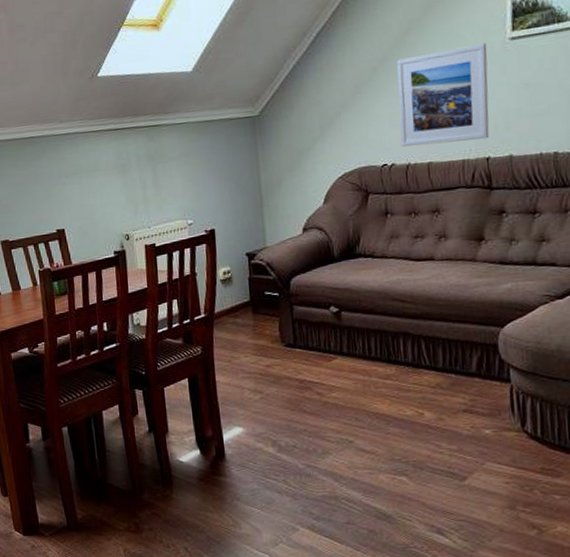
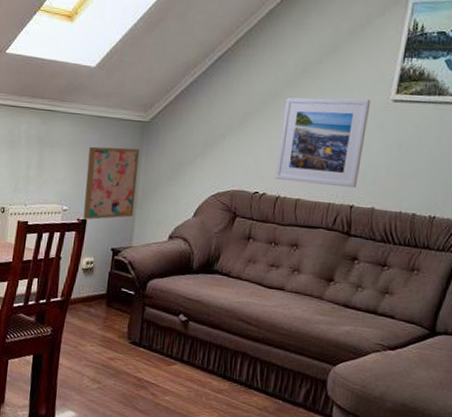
wall art: none [203,145,262,230] -> present [83,146,140,220]

